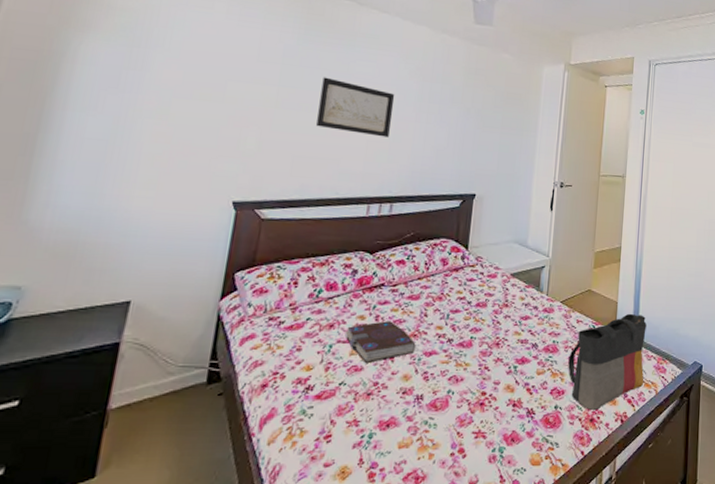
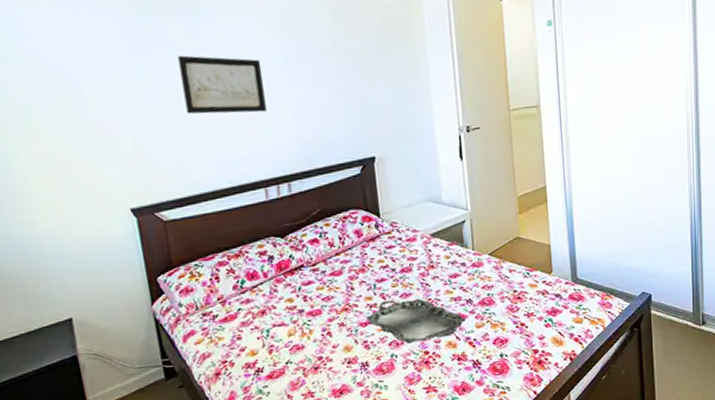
book: present [345,321,416,363] -> none [278,299,351,341]
serving tray: none [432,333,528,381] -> present [365,299,465,343]
tote bag: present [568,313,647,410] -> none [506,254,590,354]

